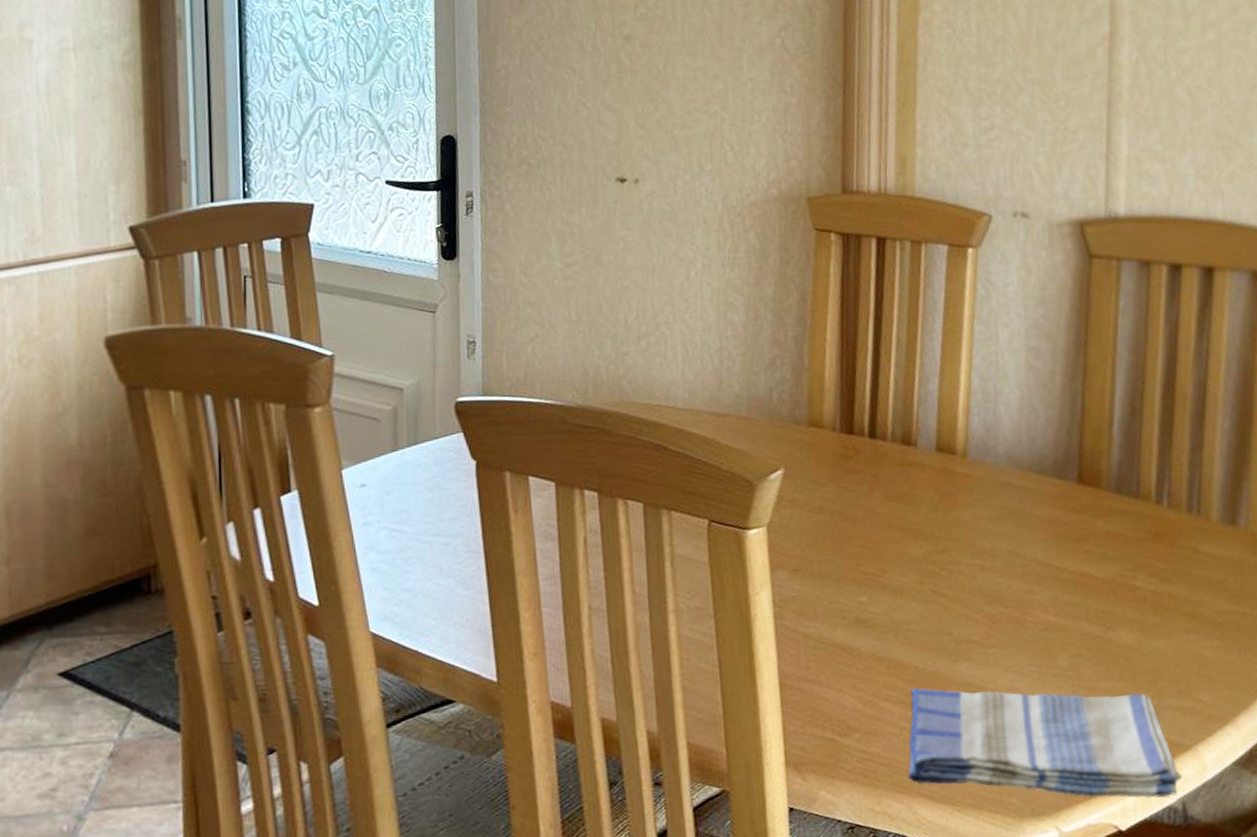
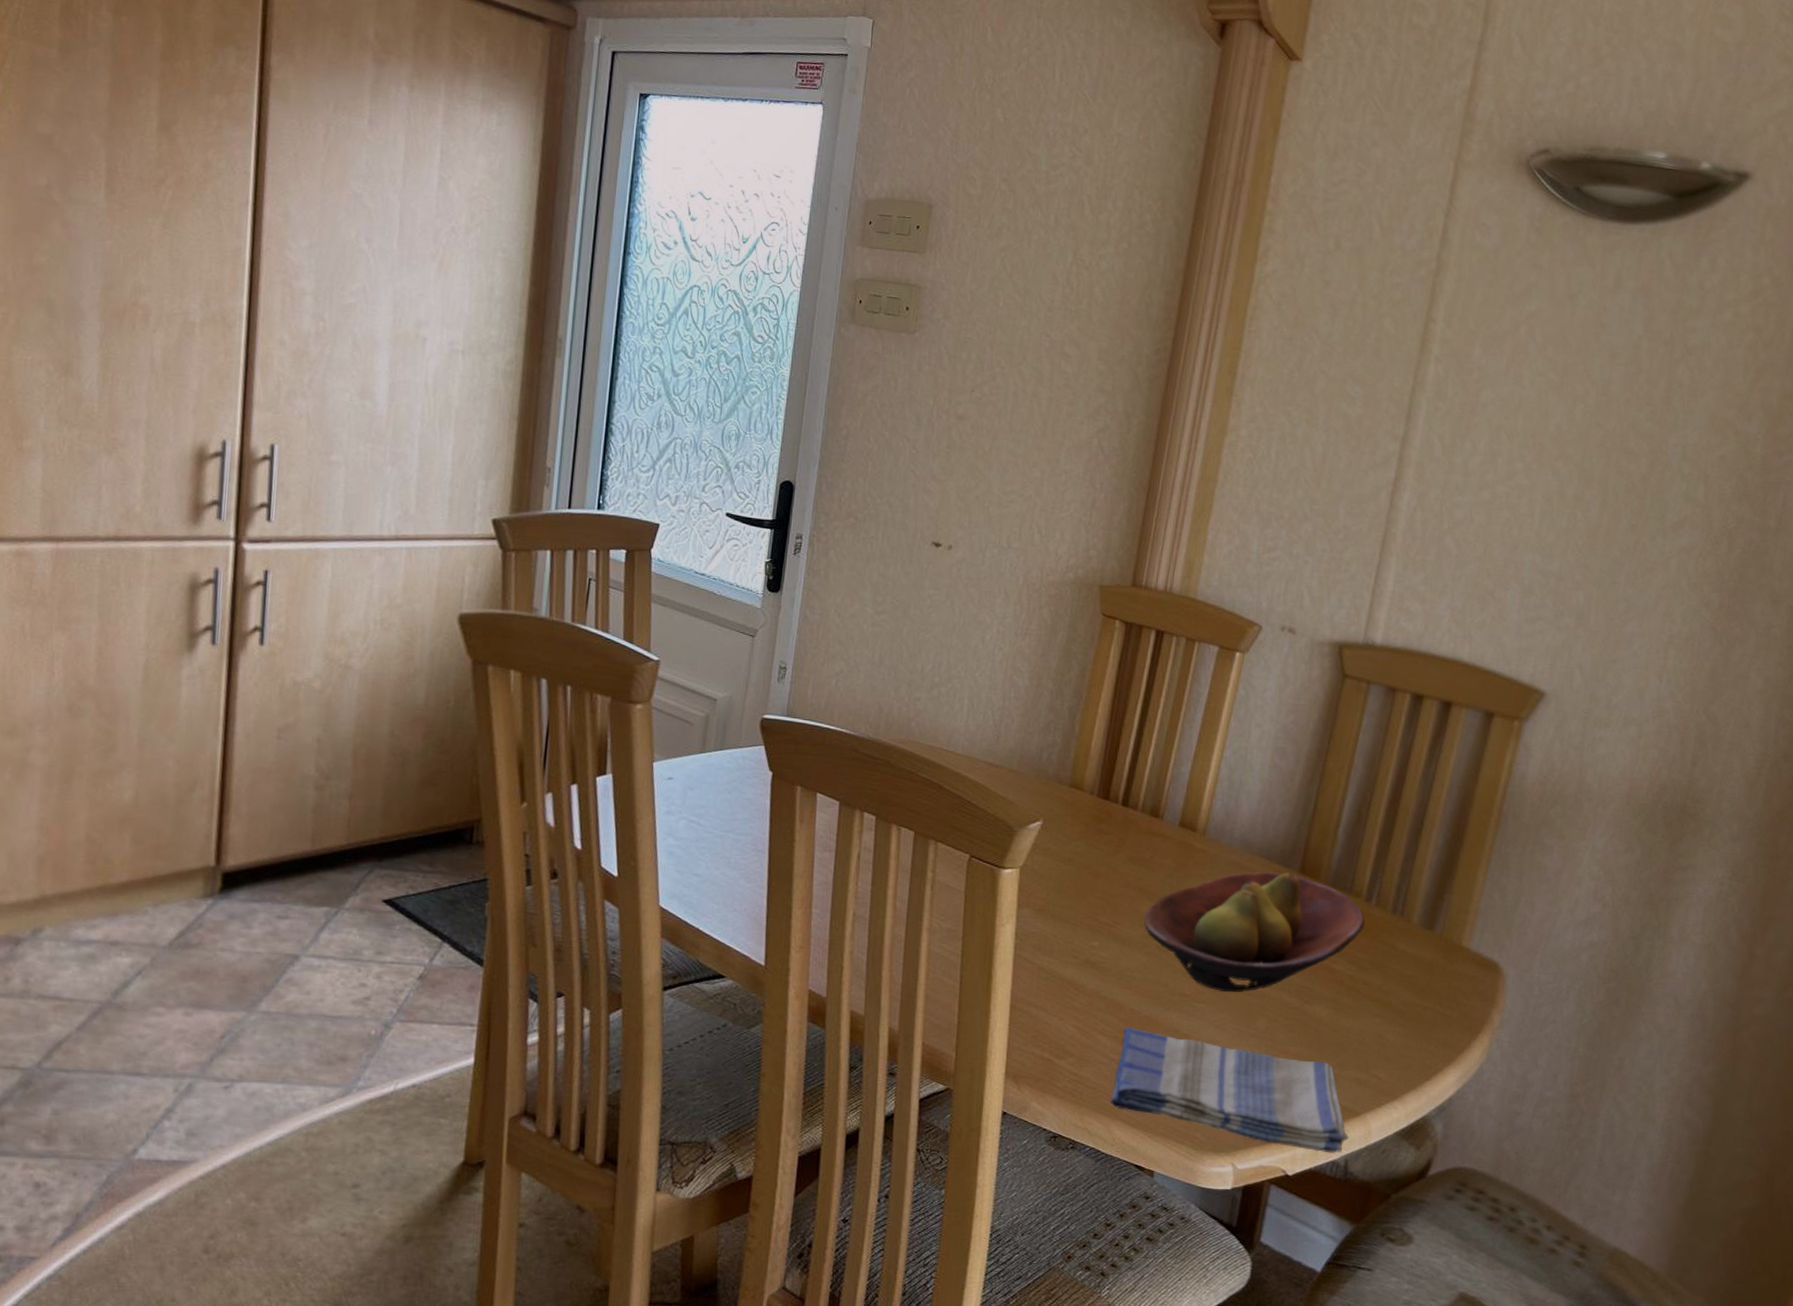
fruit bowl: none [913,484,1160,631] -> present [1143,871,1365,993]

